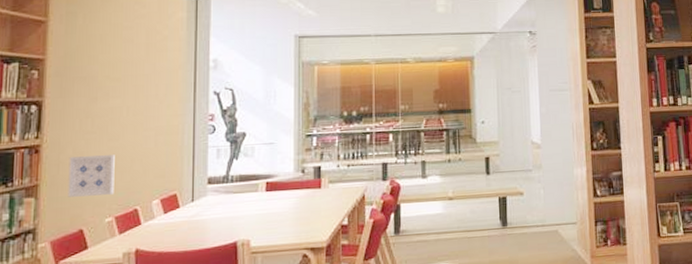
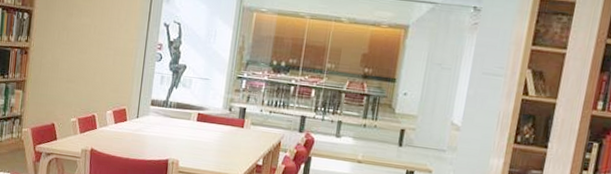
wall art: present [68,155,115,197] -> none [45,61,82,99]

